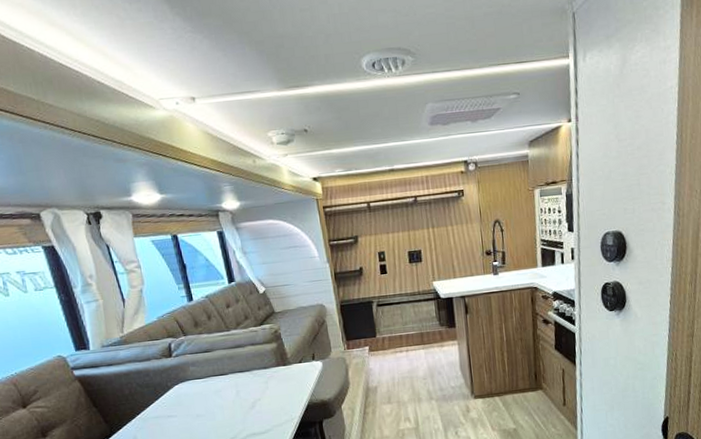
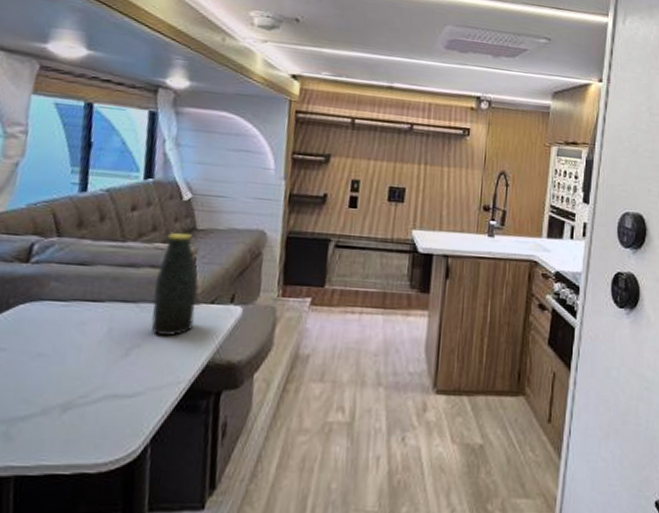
bottle: none [256,316,292,391] -> present [151,232,197,337]

